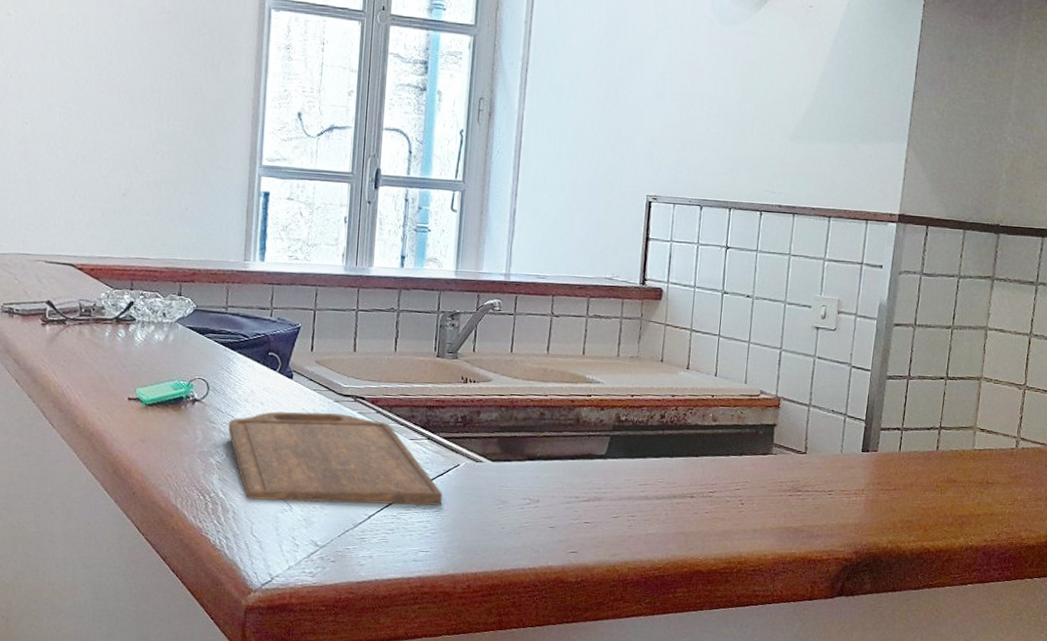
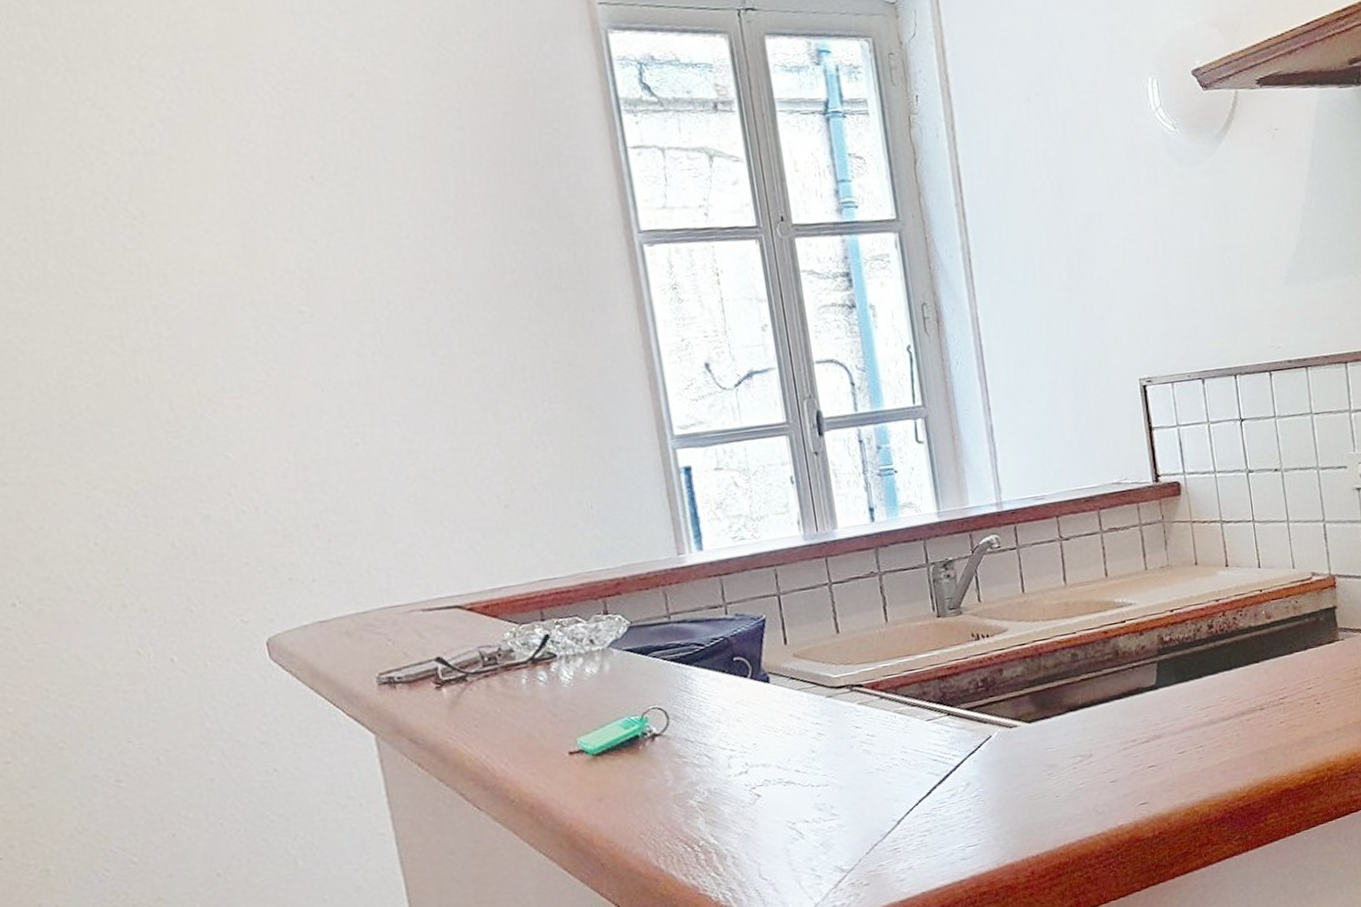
cutting board: present [228,411,443,506] -> none [702,707,980,837]

